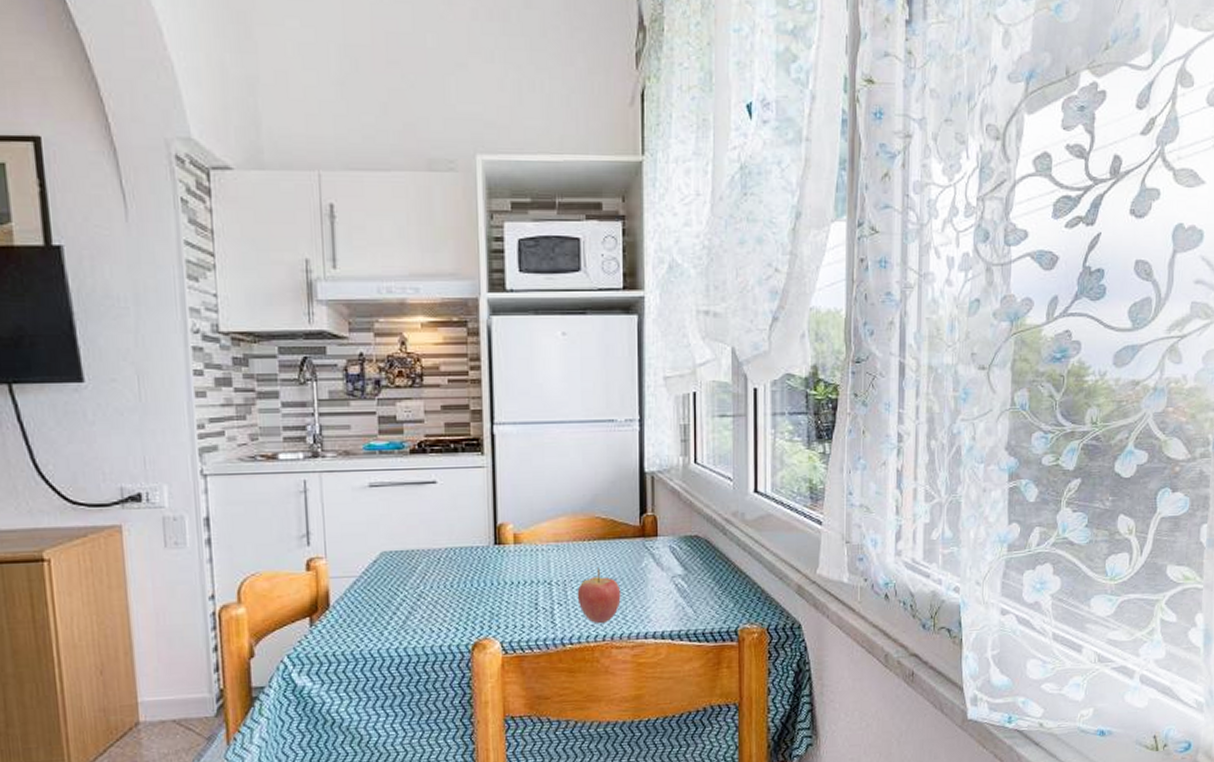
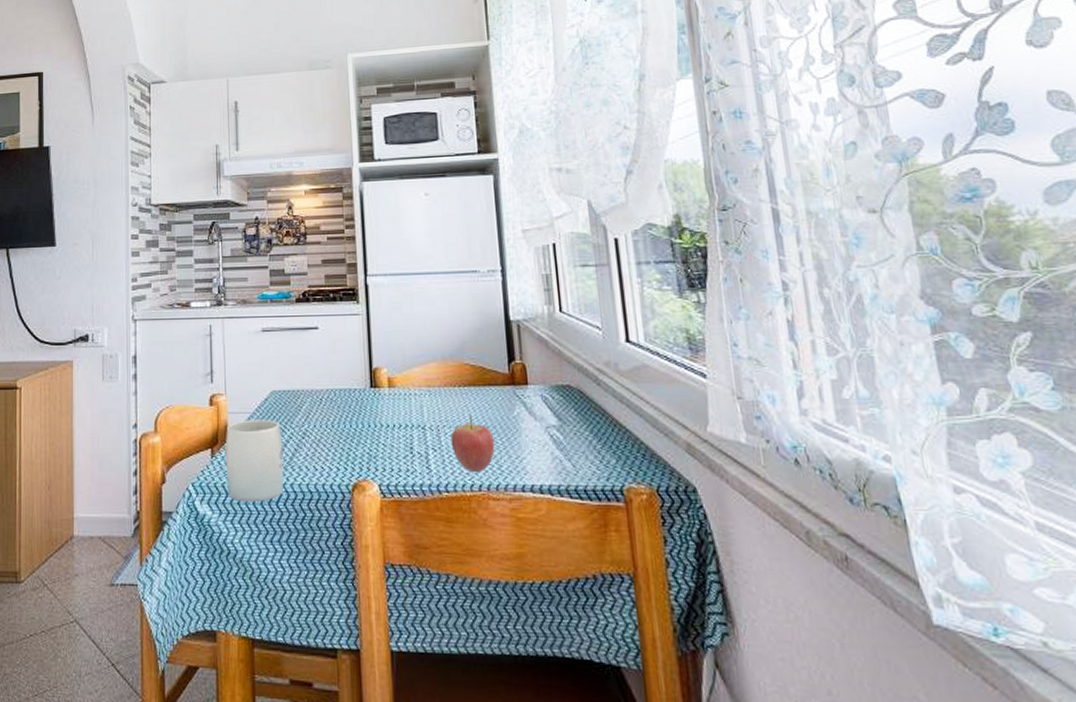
mug: none [326,582,397,671] -> present [225,420,284,503]

